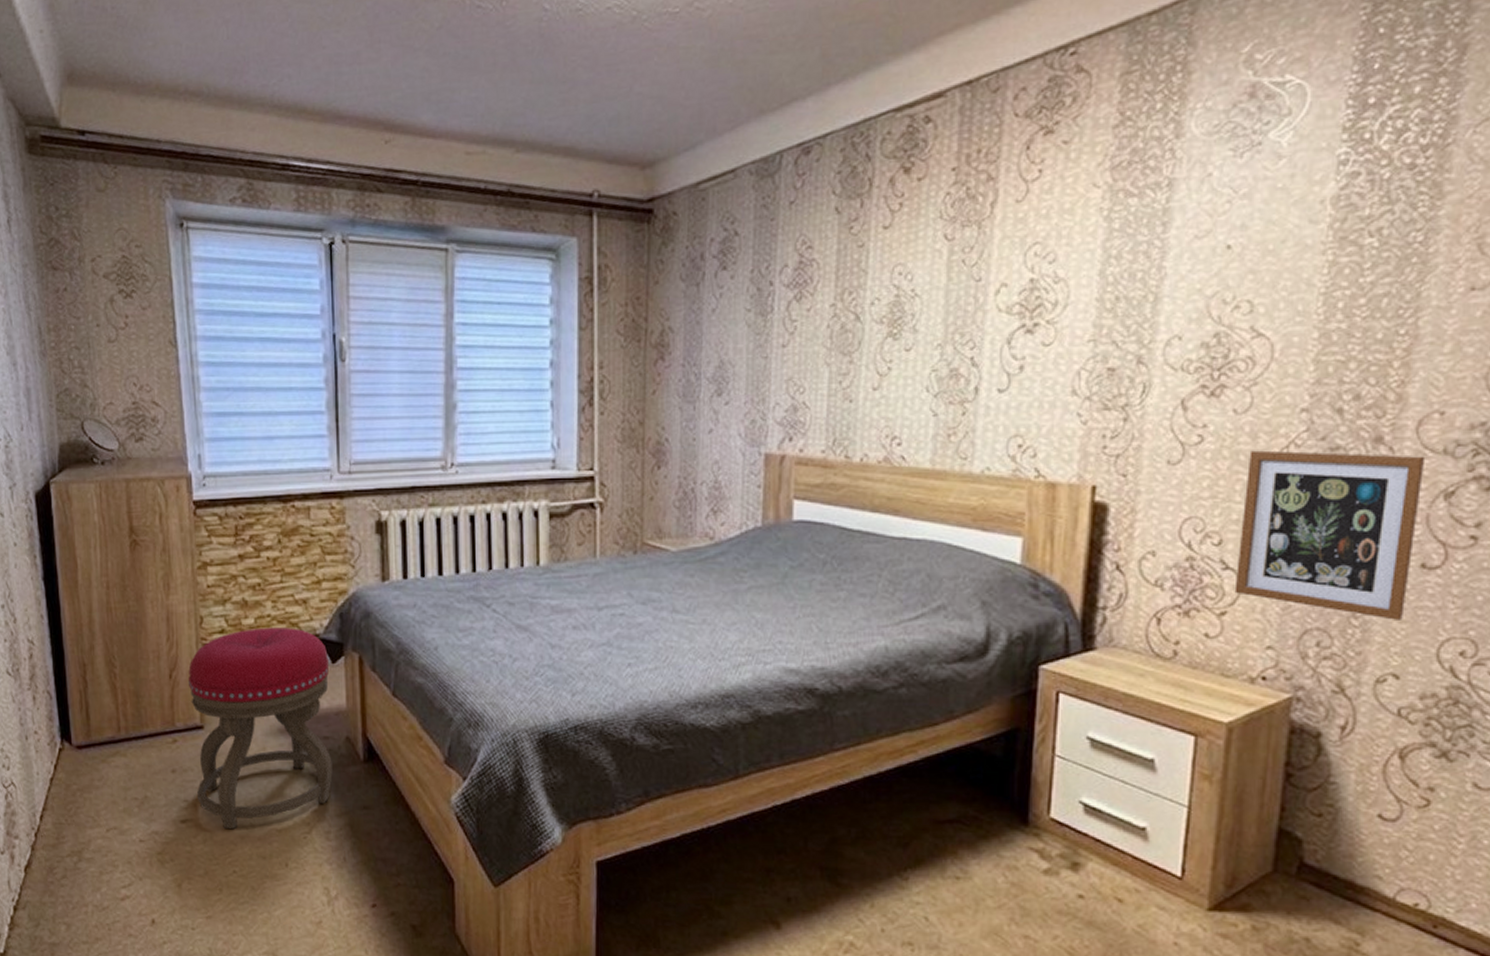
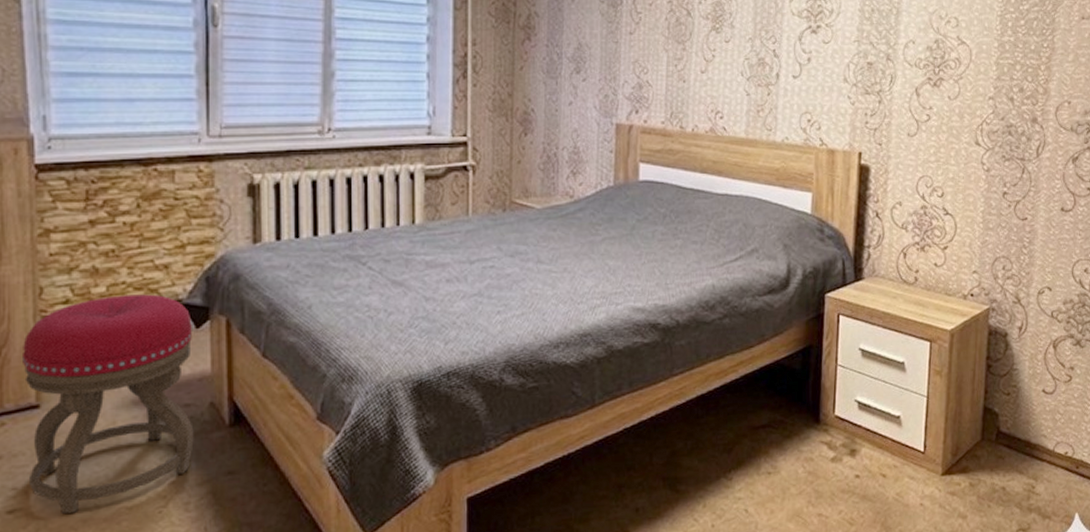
picture frame: present [1234,450,1426,620] -> none [952,127,1061,249]

